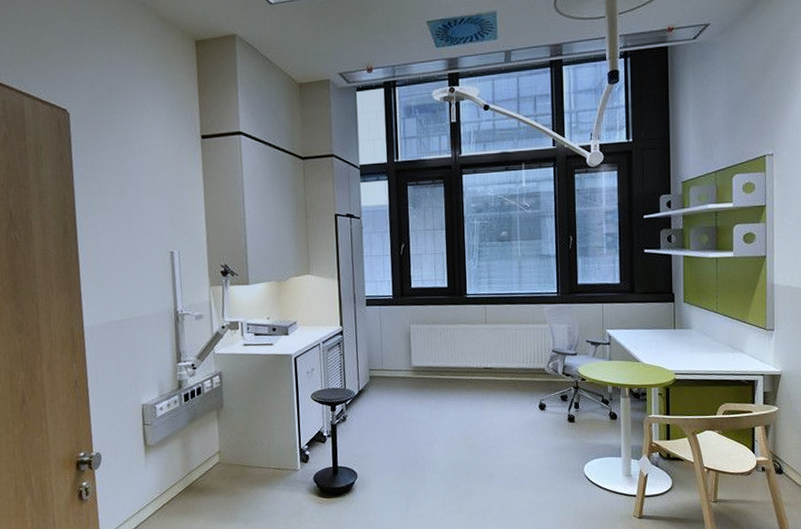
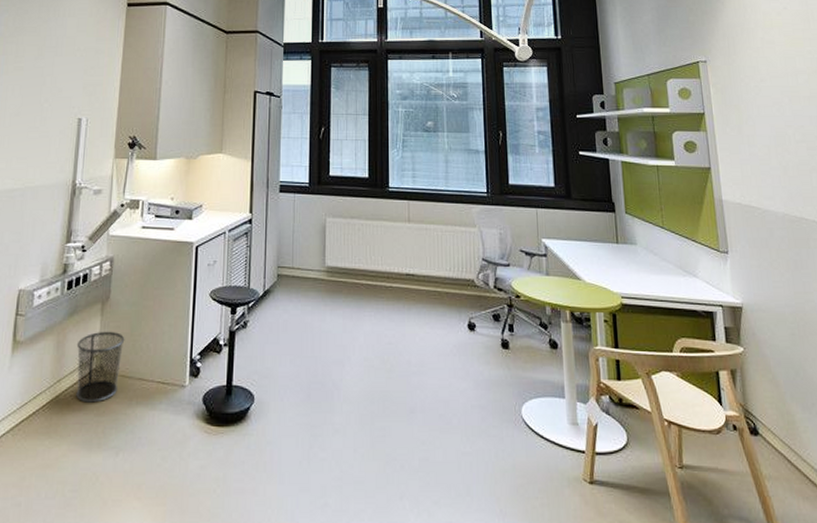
waste bin: none [200,432,241,488] -> present [76,331,125,403]

